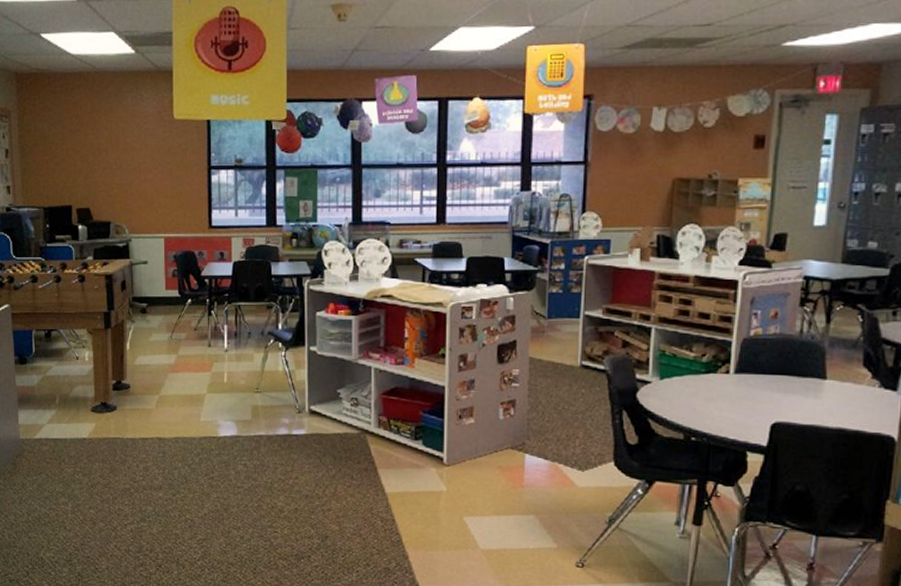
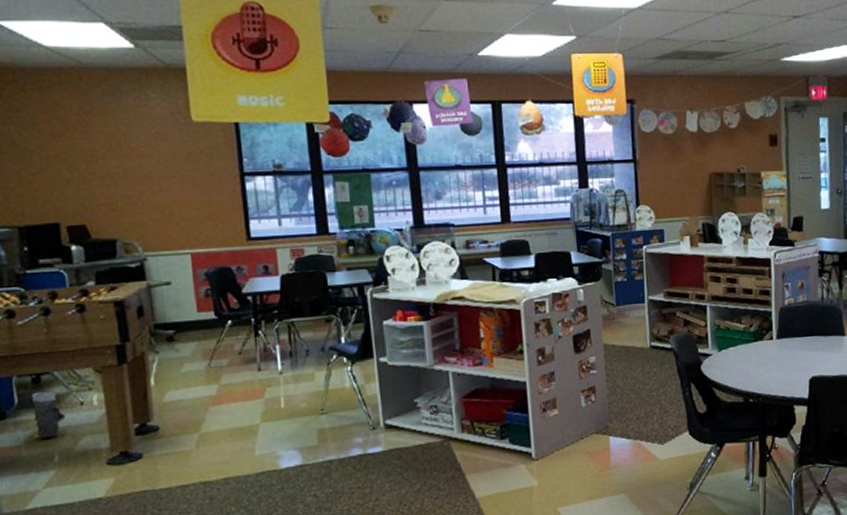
bag: none [44,345,66,383] -> present [31,391,66,439]

